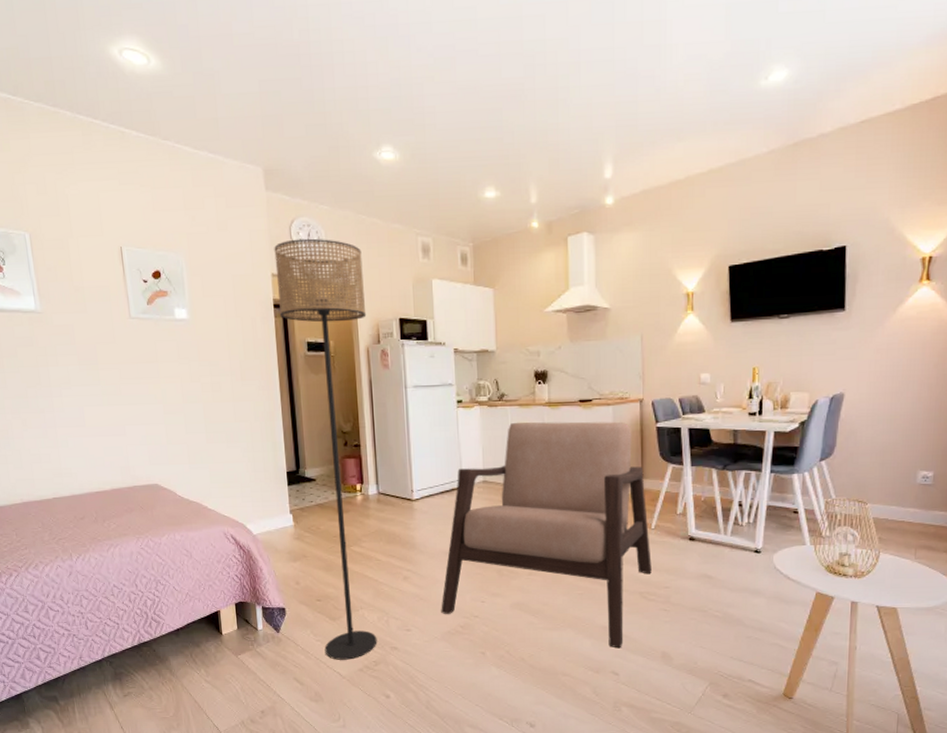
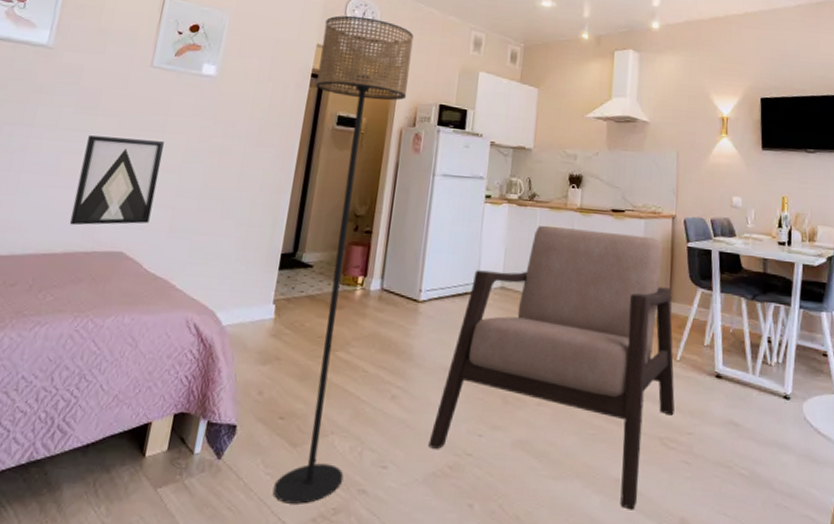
wall art: none [97,386,171,467] -> present [69,135,164,226]

